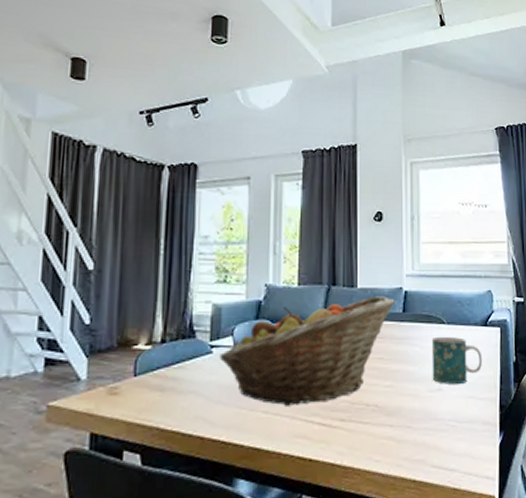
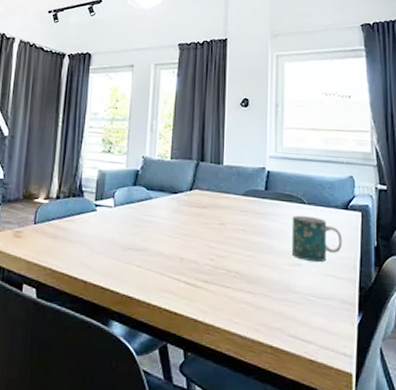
fruit basket: present [220,296,395,406] -> none [102,173,258,264]

